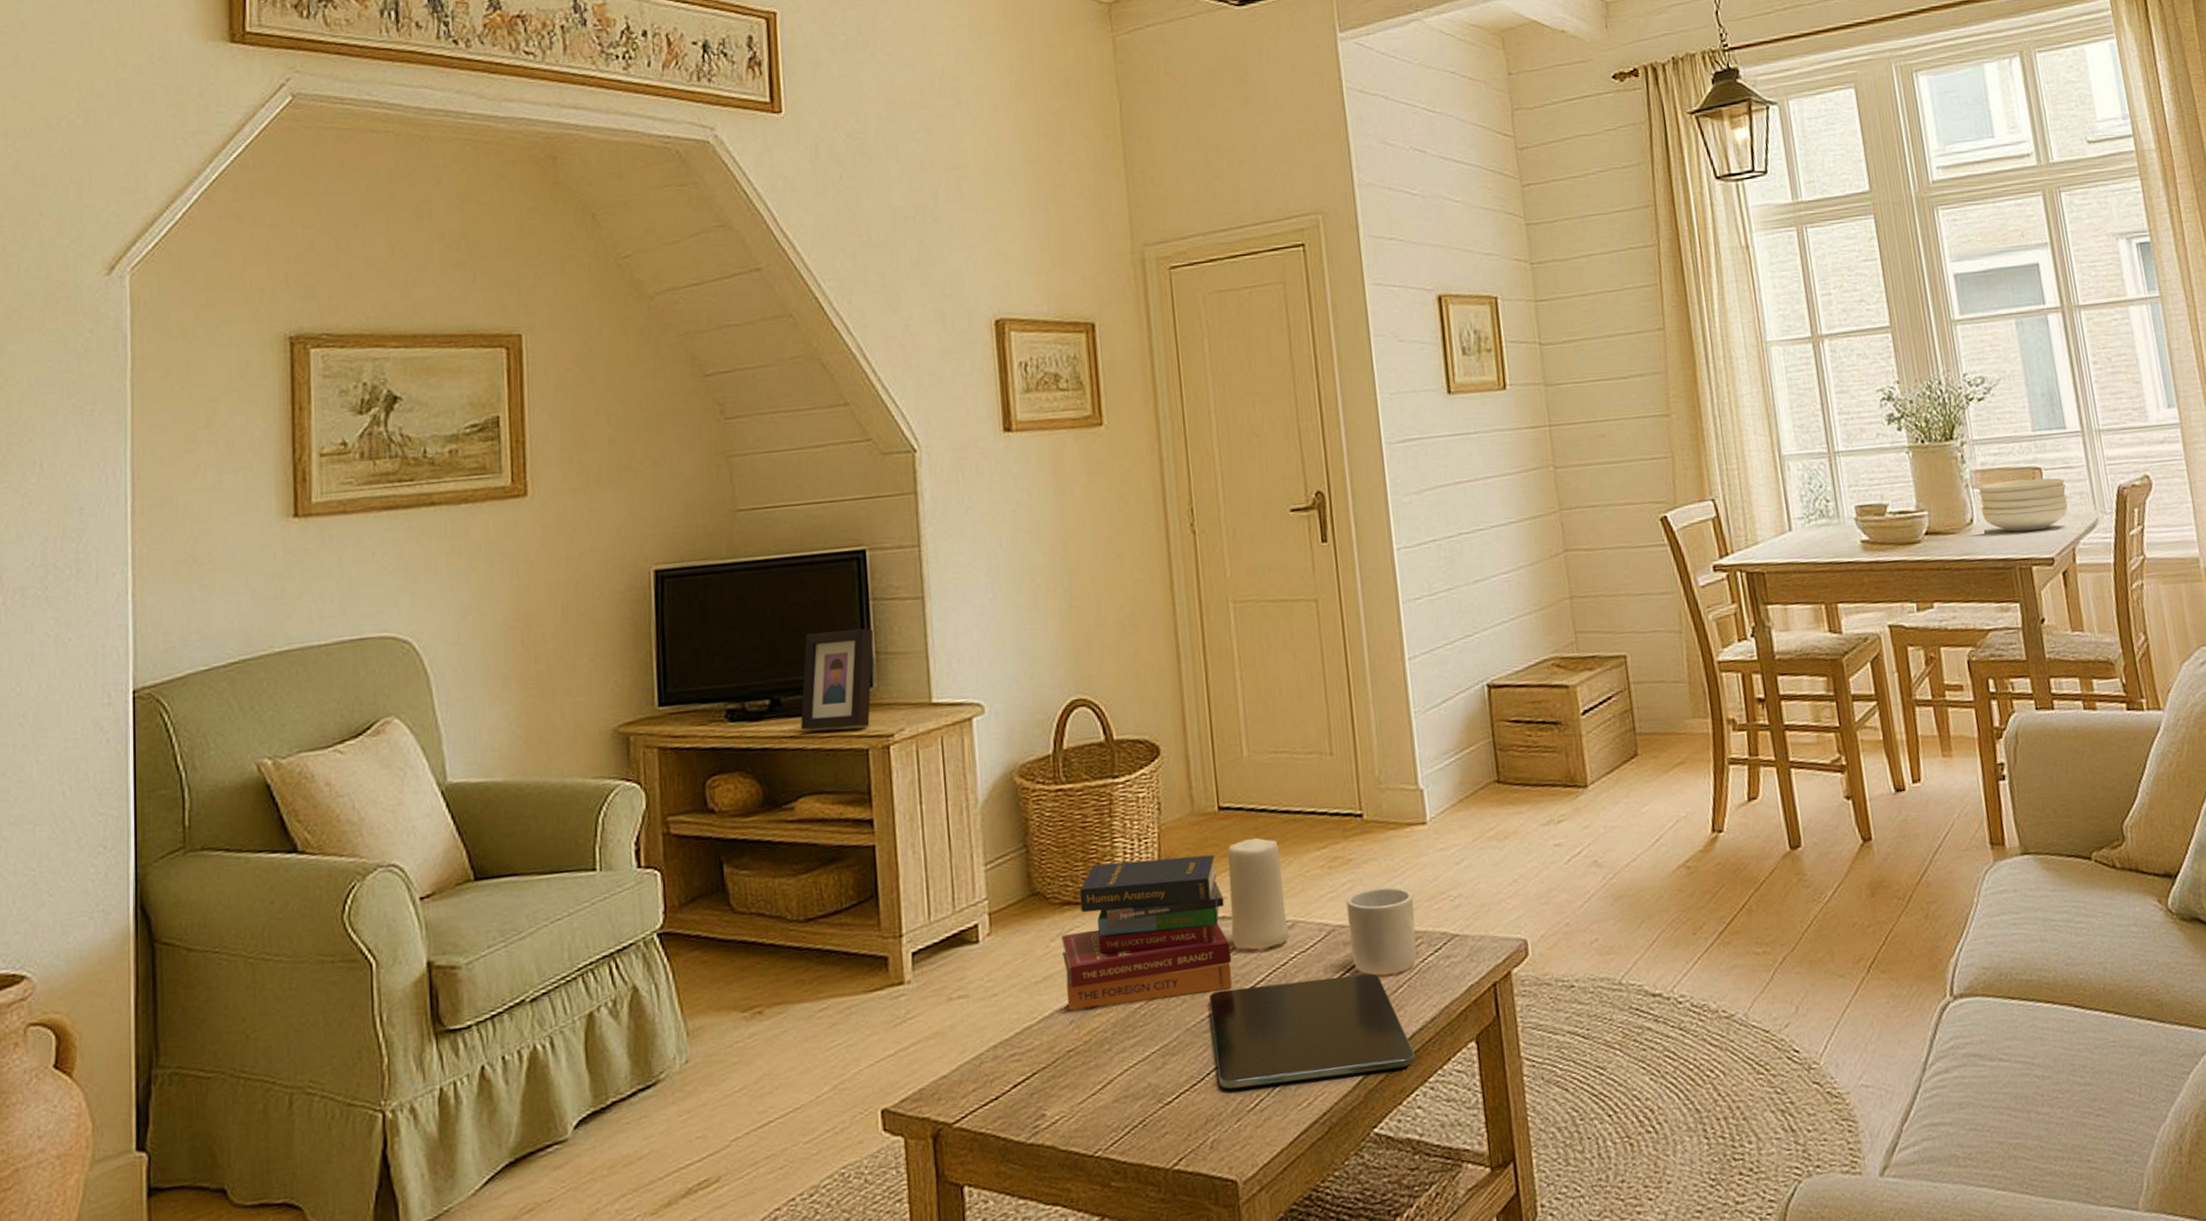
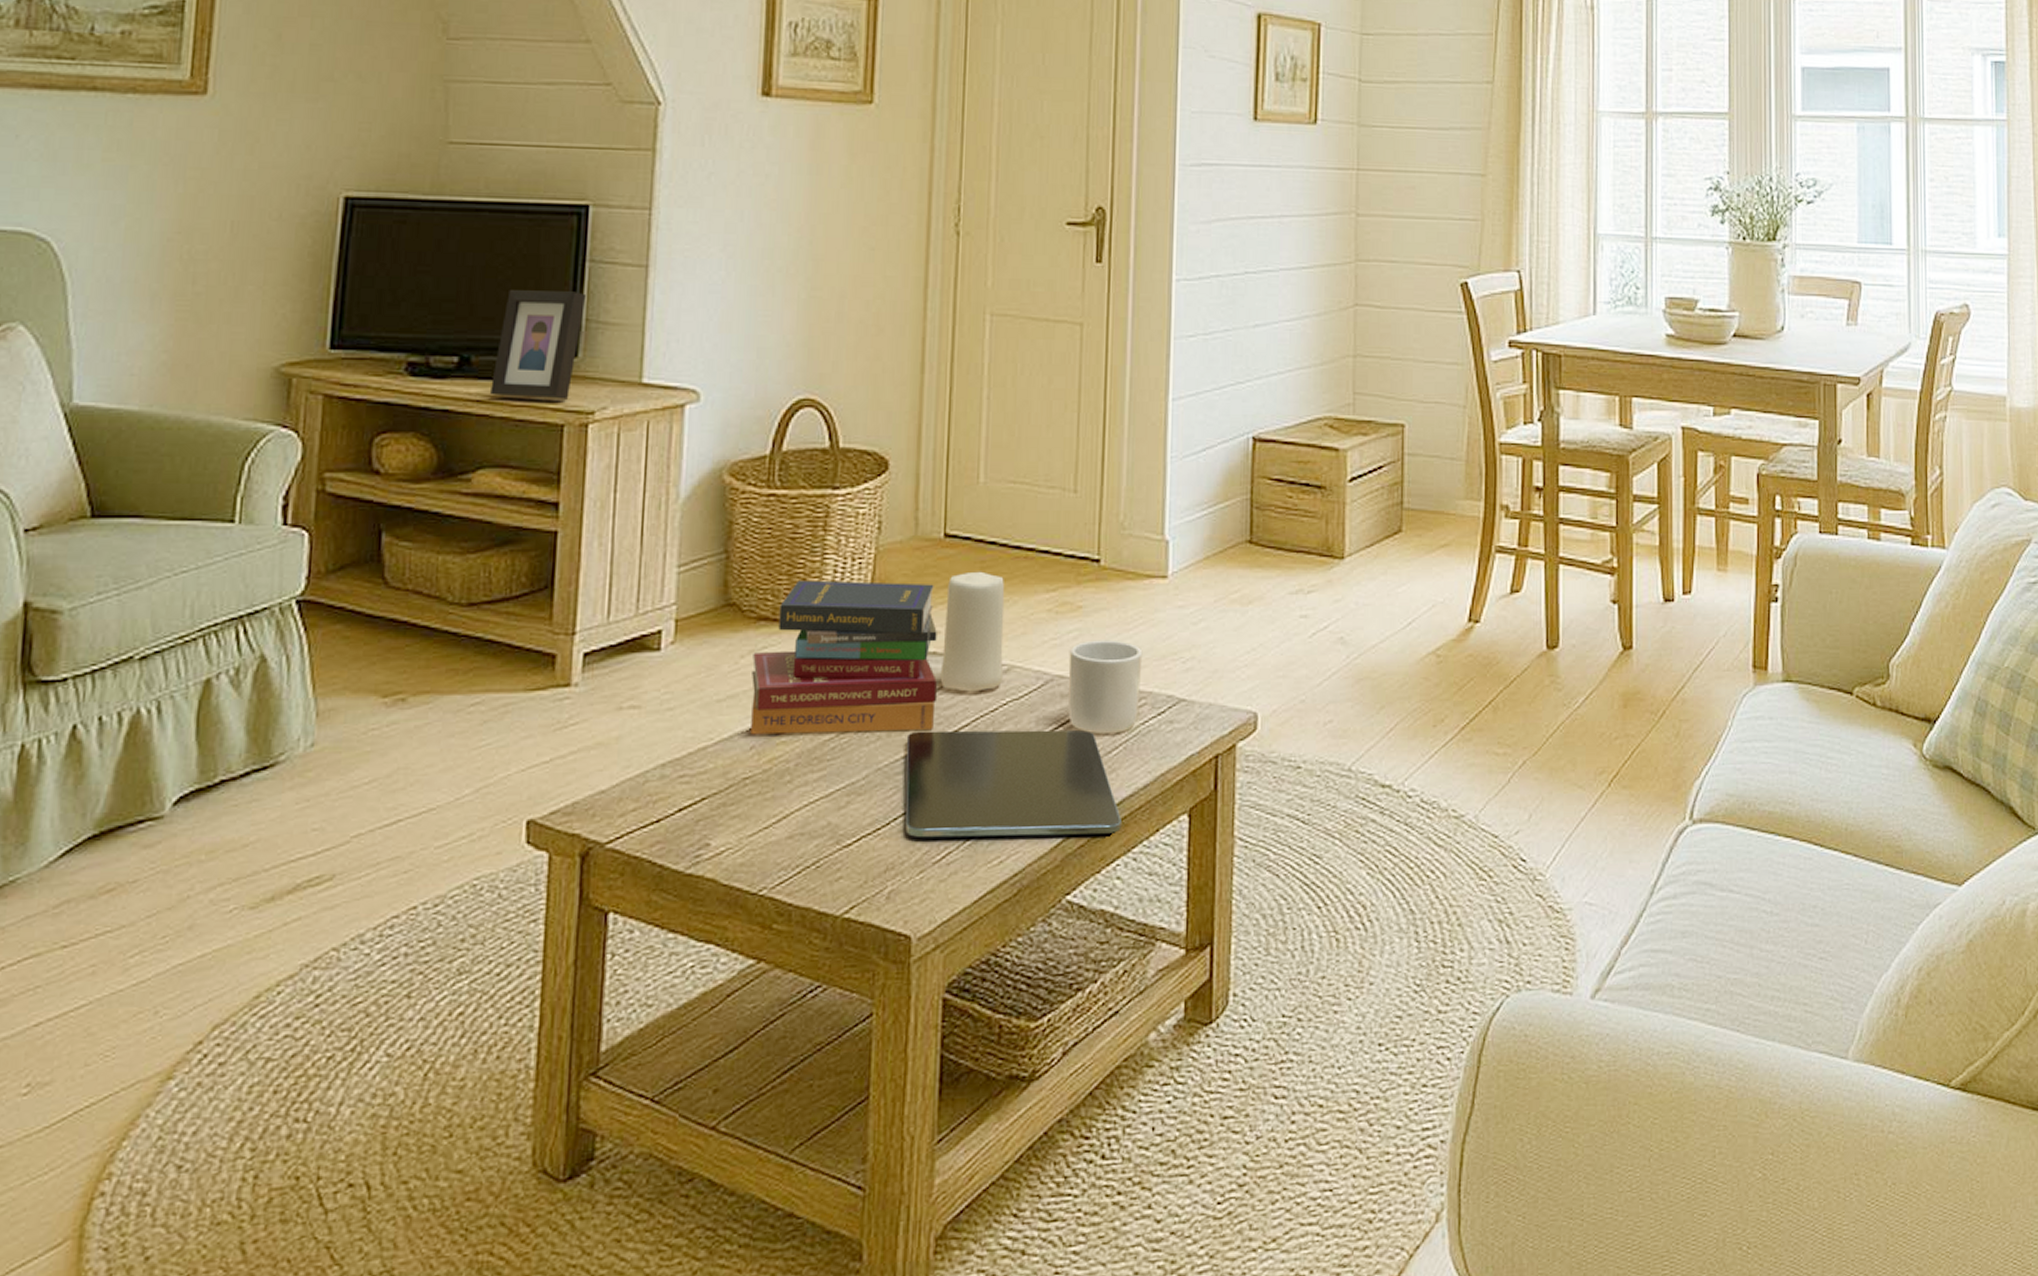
bowl: present [1977,477,2068,532] -> none [1793,291,1884,347]

